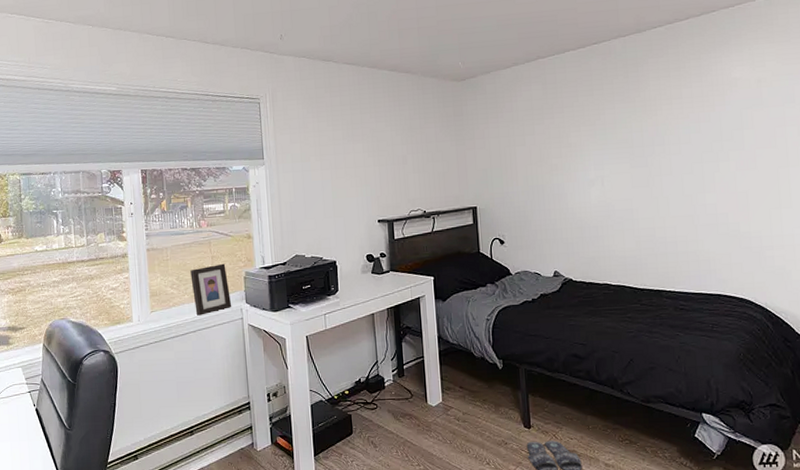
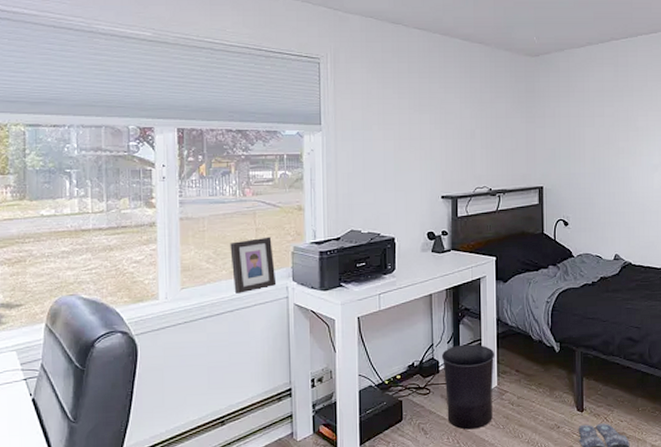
waste bin: none [386,361,439,444] -> present [441,344,495,430]

